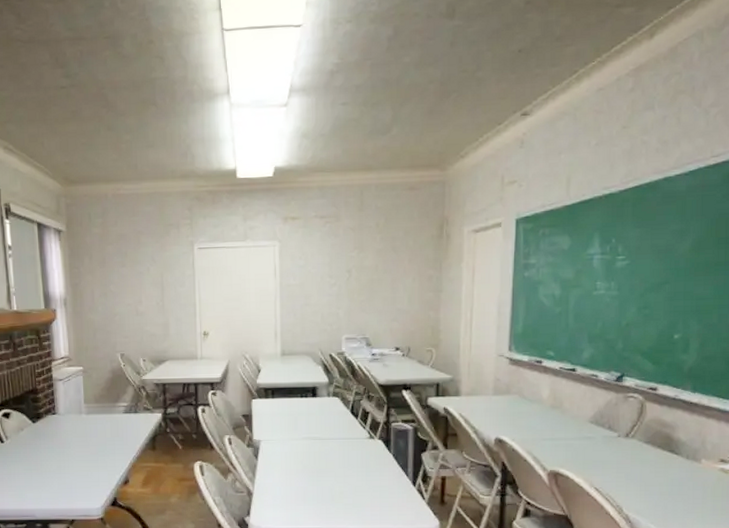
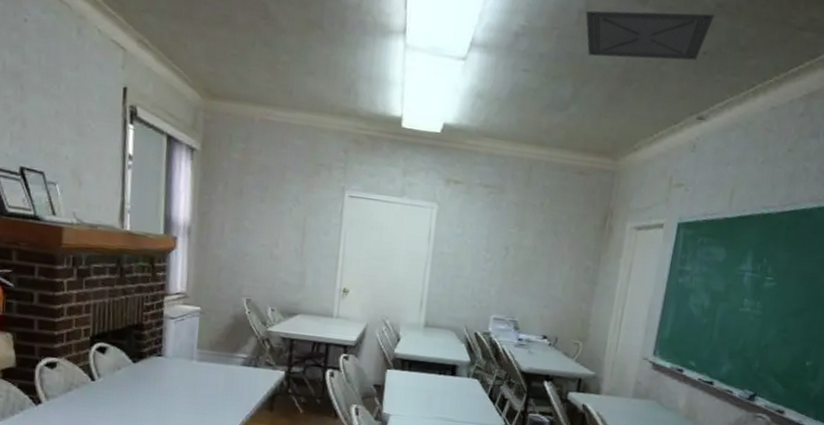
ceiling vent: none [395,12,525,78] -> present [585,10,715,61]

